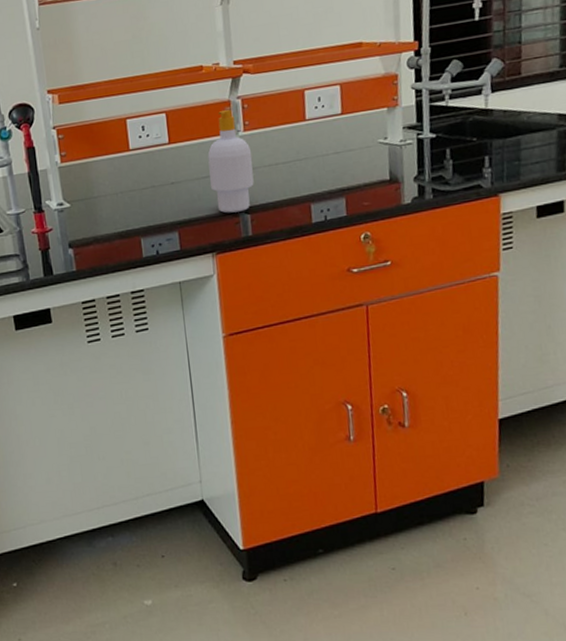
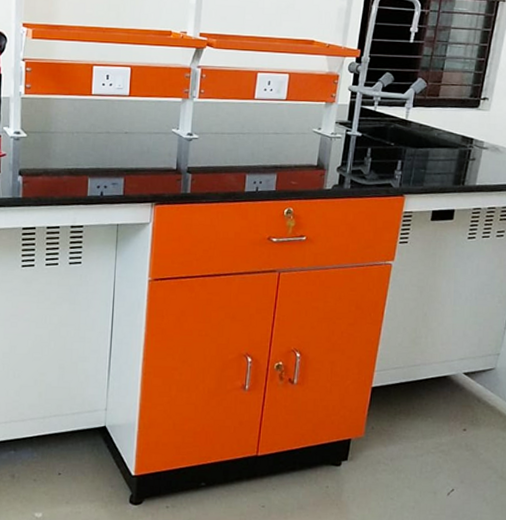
soap bottle: present [207,110,254,213] -> none [160,76,203,170]

